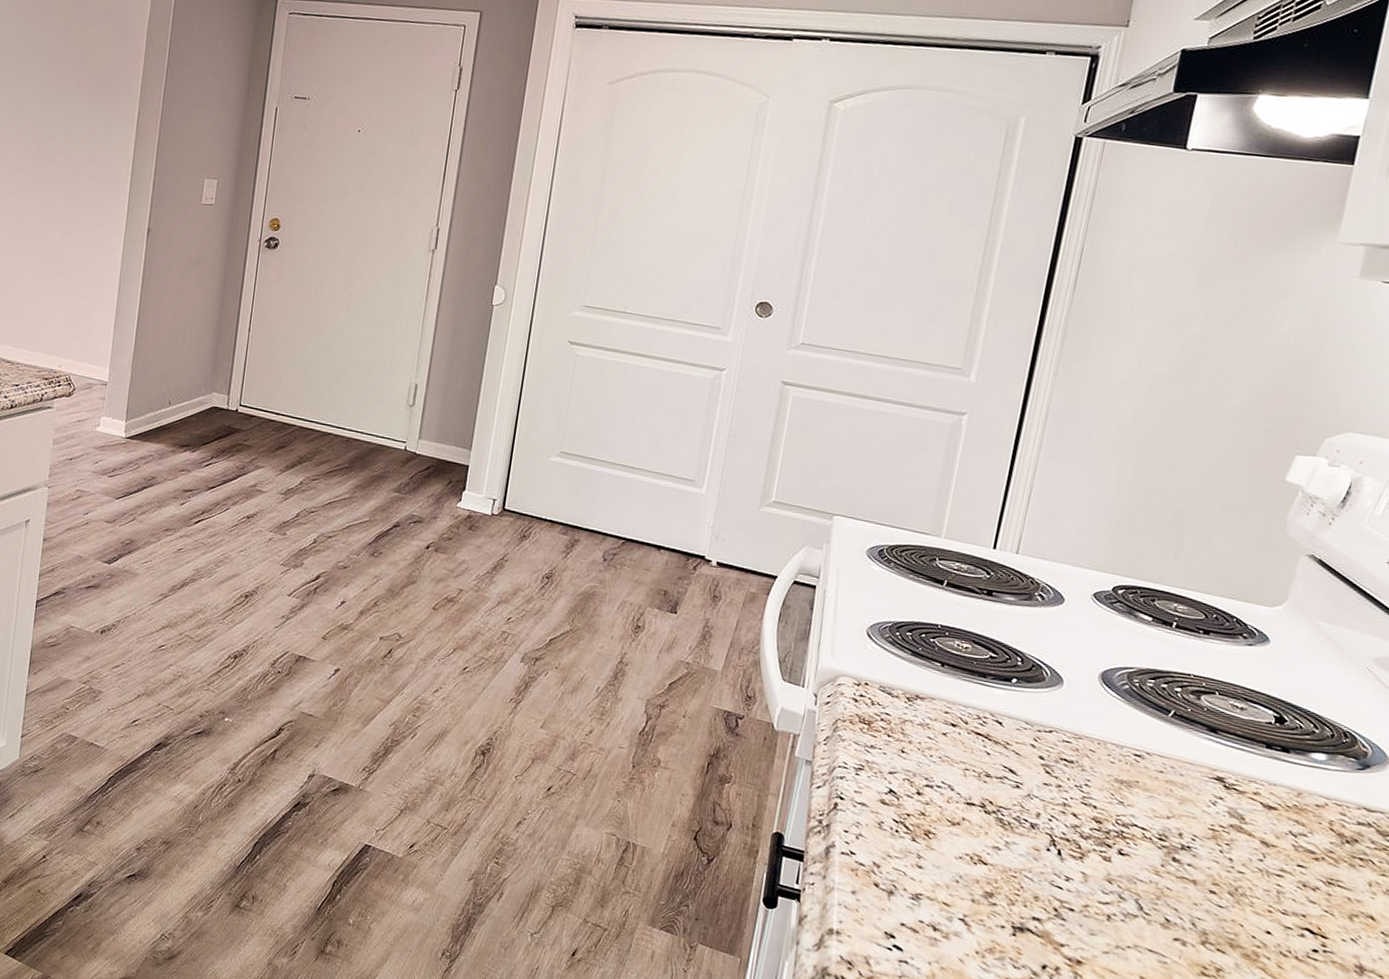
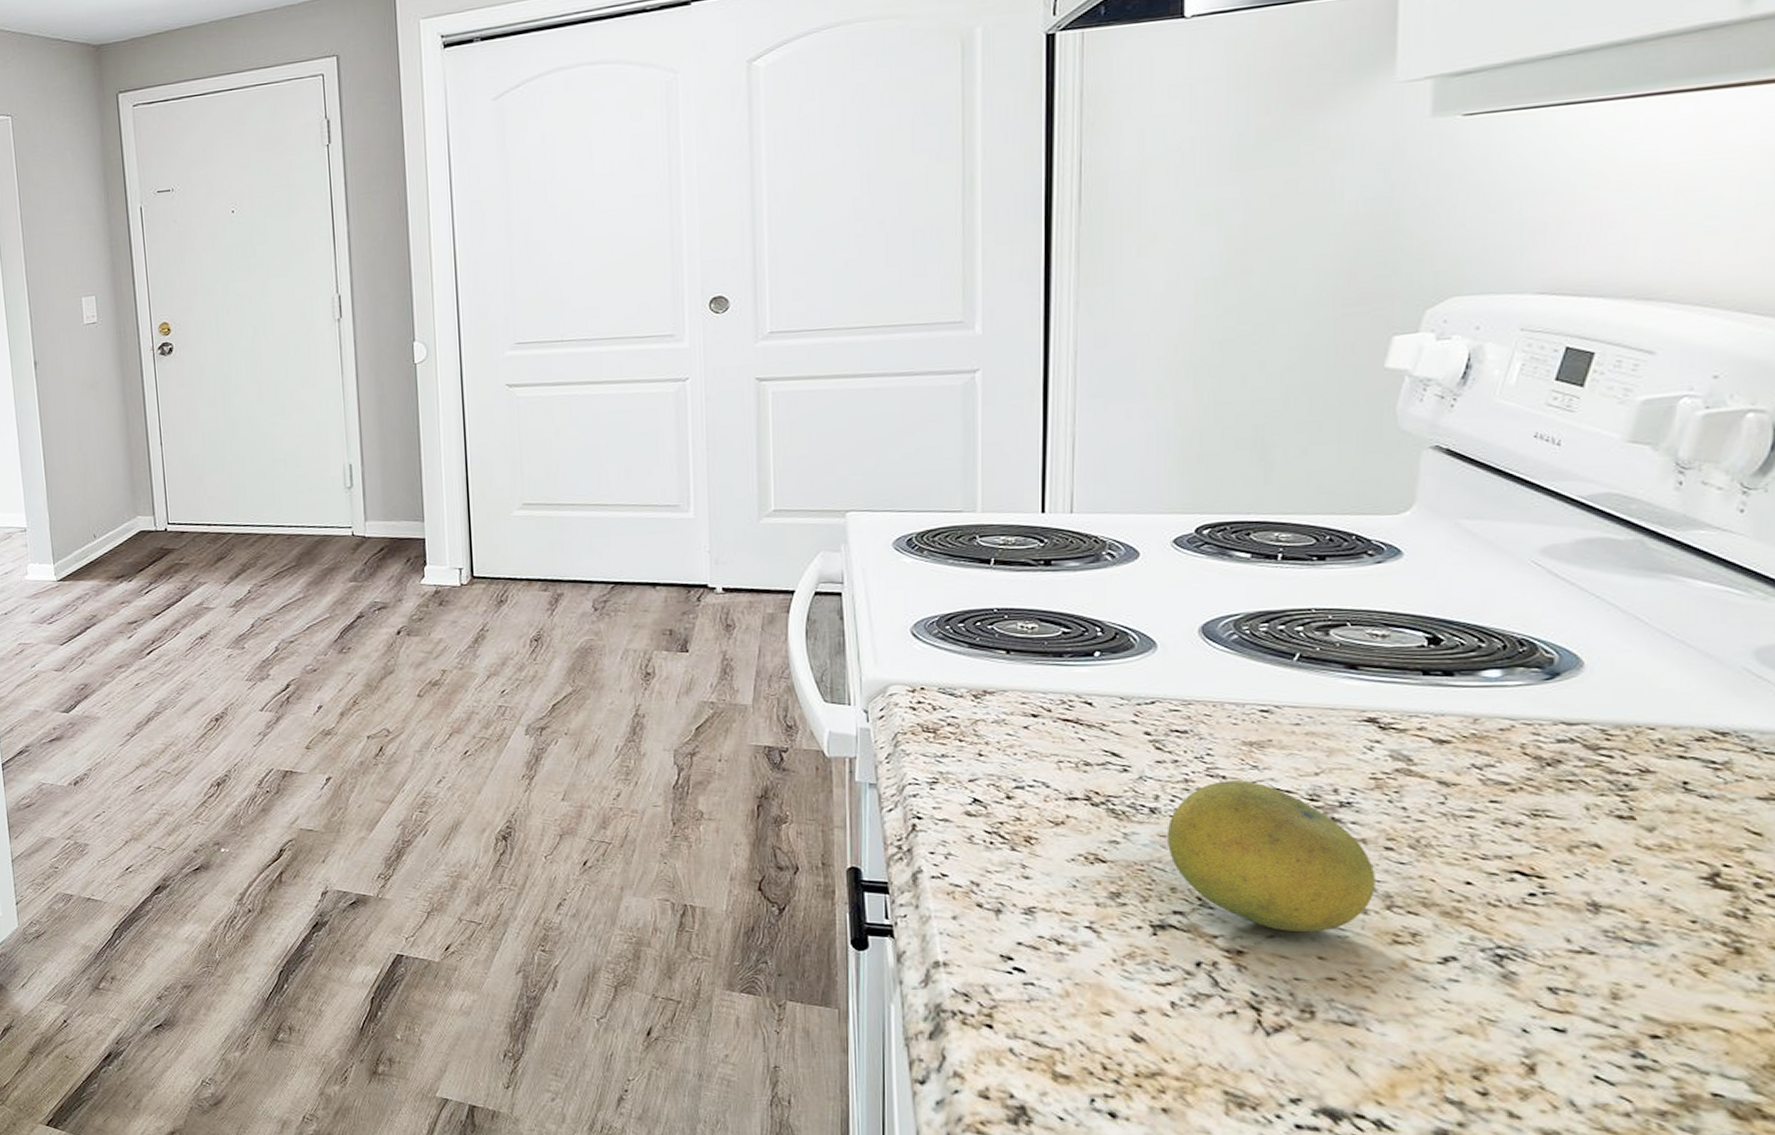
fruit: none [1039,810,1199,955] -> present [1166,780,1376,932]

